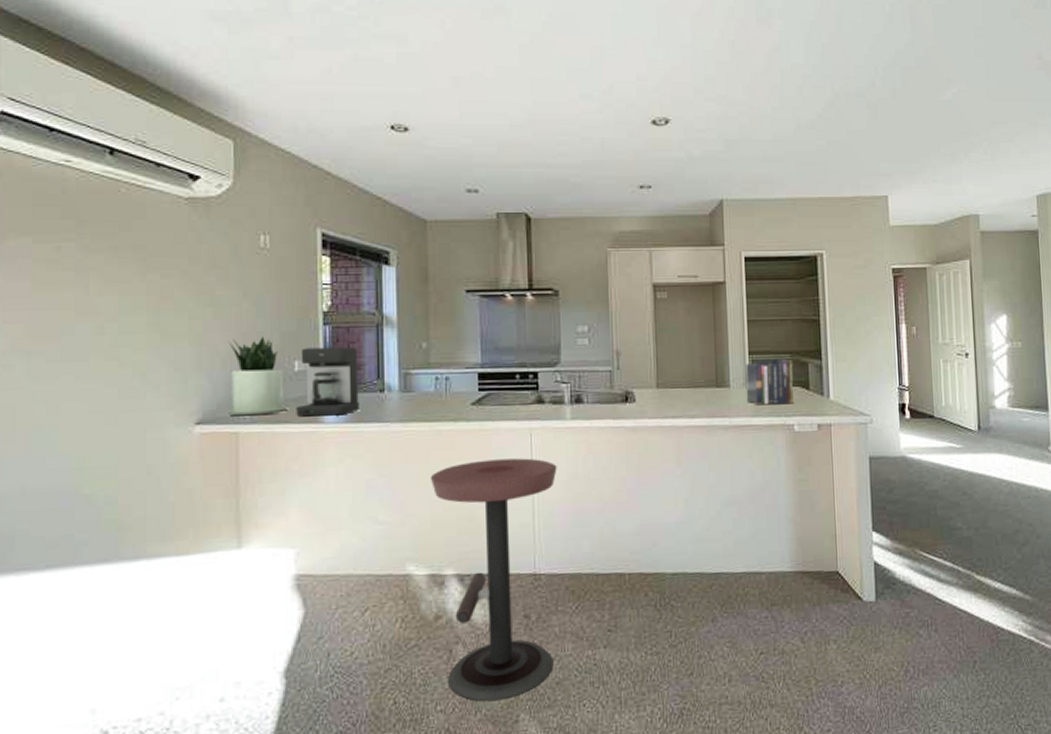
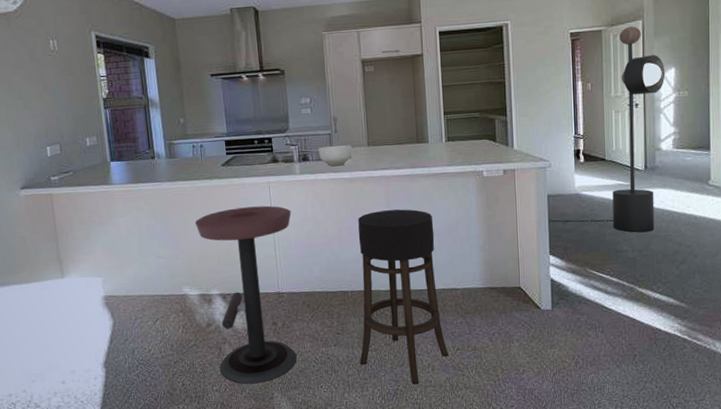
planter: present [227,336,288,416] -> none [36,120,85,182]
coffee maker: present [296,346,359,417] -> none [90,125,137,181]
bowl: none [594,384,638,412] -> present [317,144,353,166]
bar stool: none [636,468,750,702] -> present [358,209,449,385]
books: present [746,359,794,406] -> none [442,117,483,157]
floor lamp: none [872,266,997,506] -> present [550,26,665,233]

